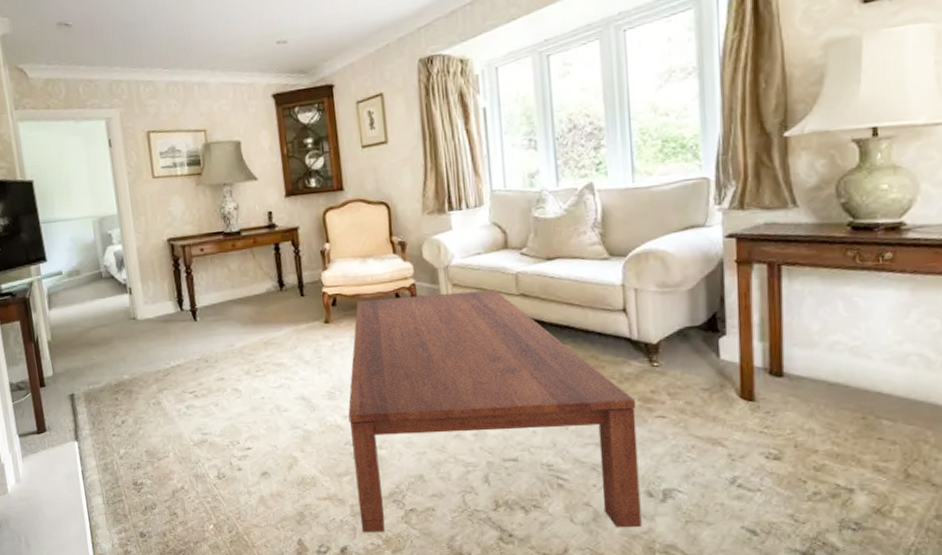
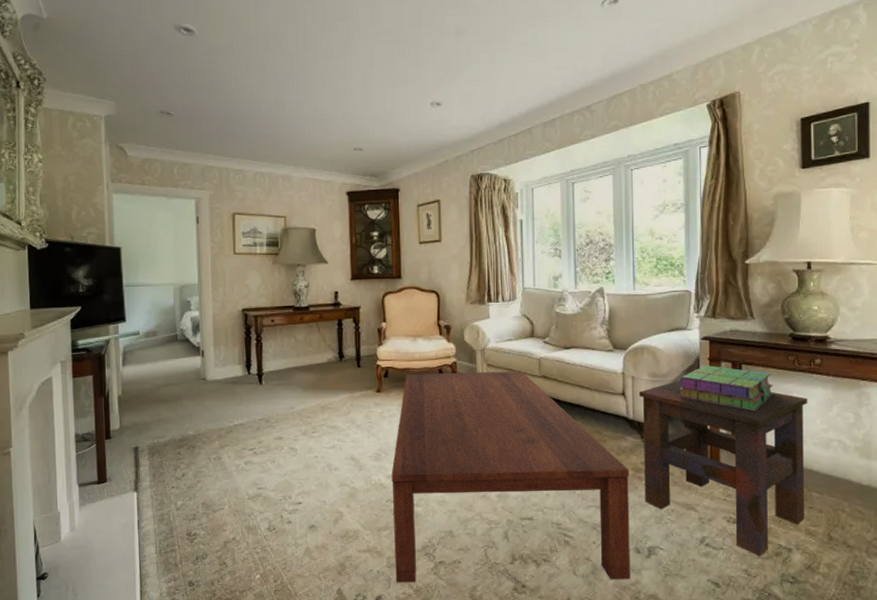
side table: none [644,289,875,499] -> present [638,380,808,556]
stack of books: none [696,269,827,324] -> present [678,365,774,412]

